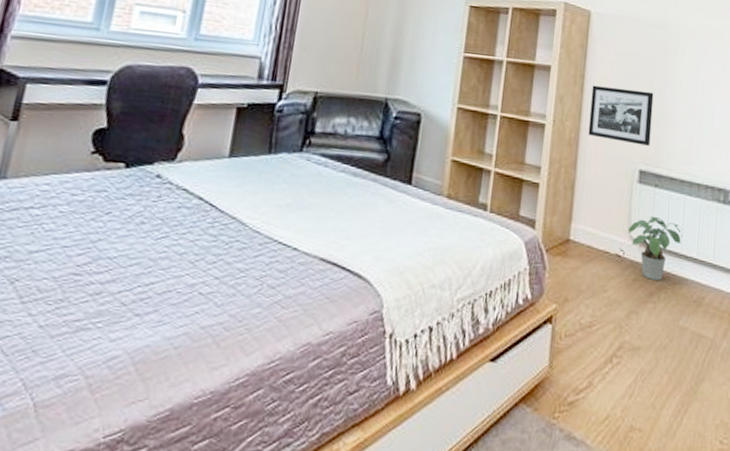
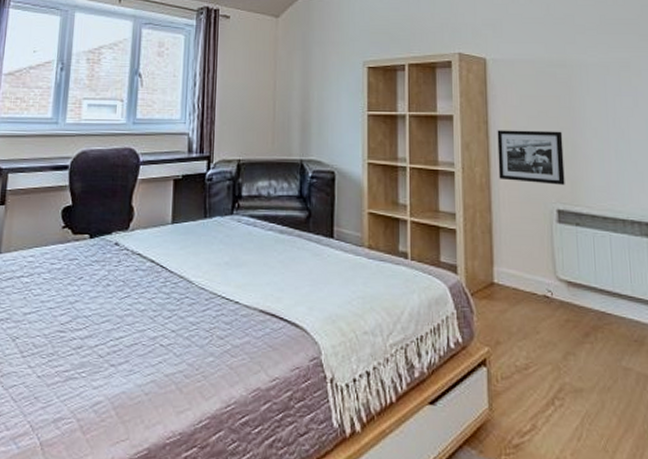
potted plant: present [628,217,683,280] -> none [553,256,613,320]

